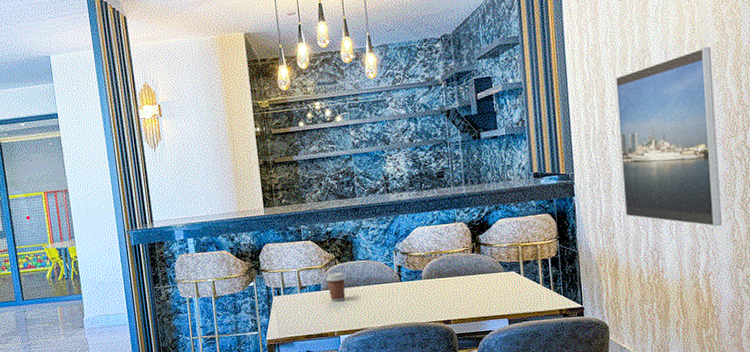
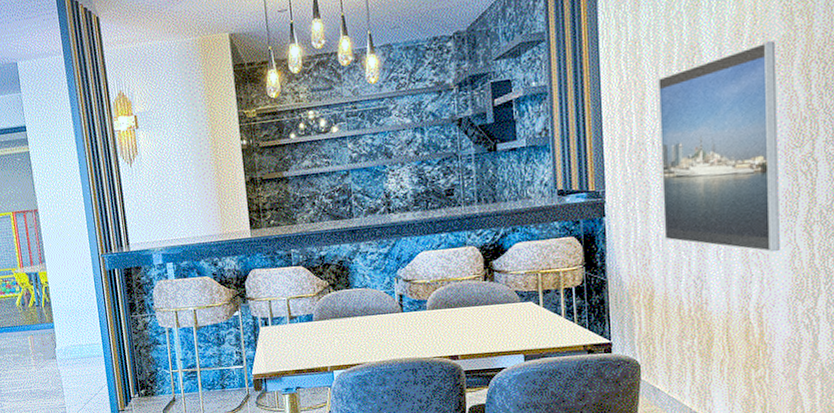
coffee cup: present [326,272,346,302] -> none [318,301,341,334]

